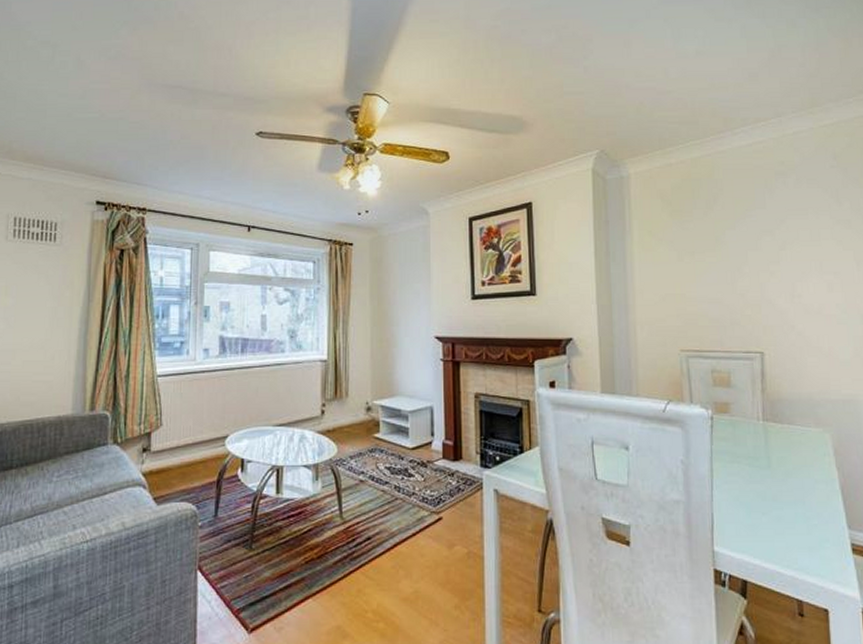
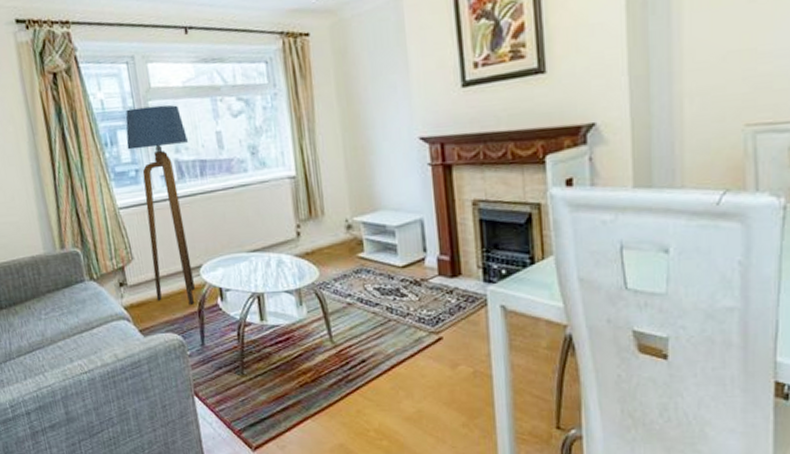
floor lamp: none [177,287,235,474] -> present [125,105,195,305]

